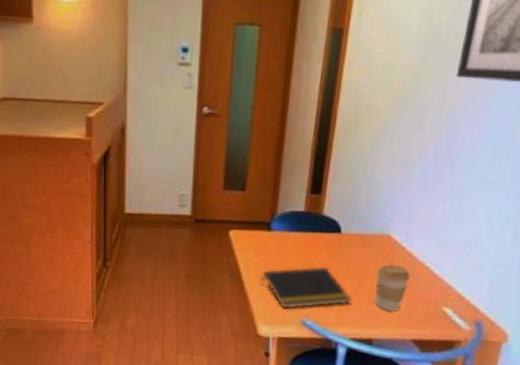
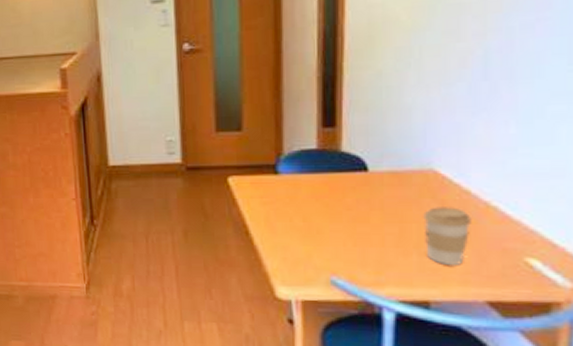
notepad: present [260,266,352,310] -> none [272,212,393,267]

